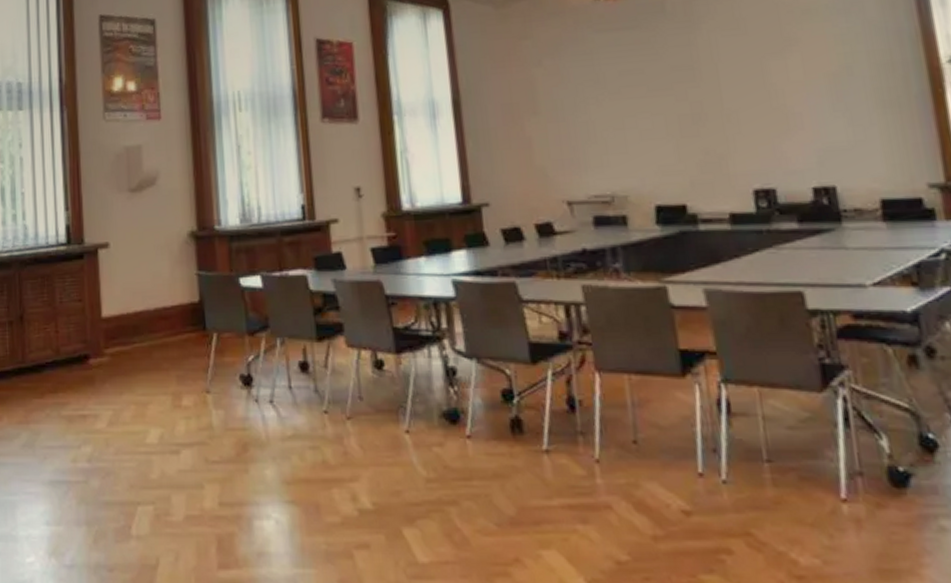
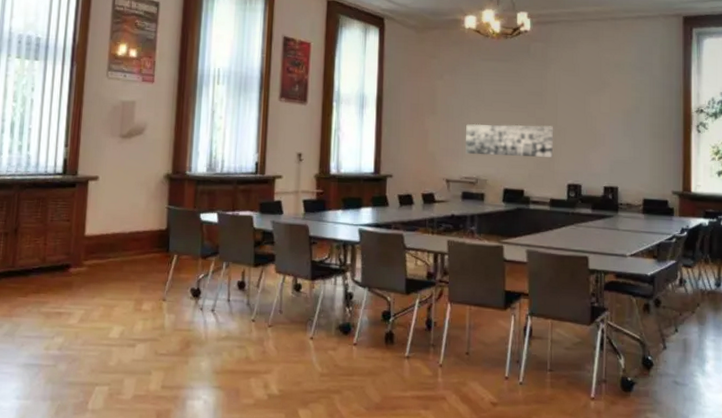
wall art: none [585,110,724,164] -> present [464,123,554,157]

